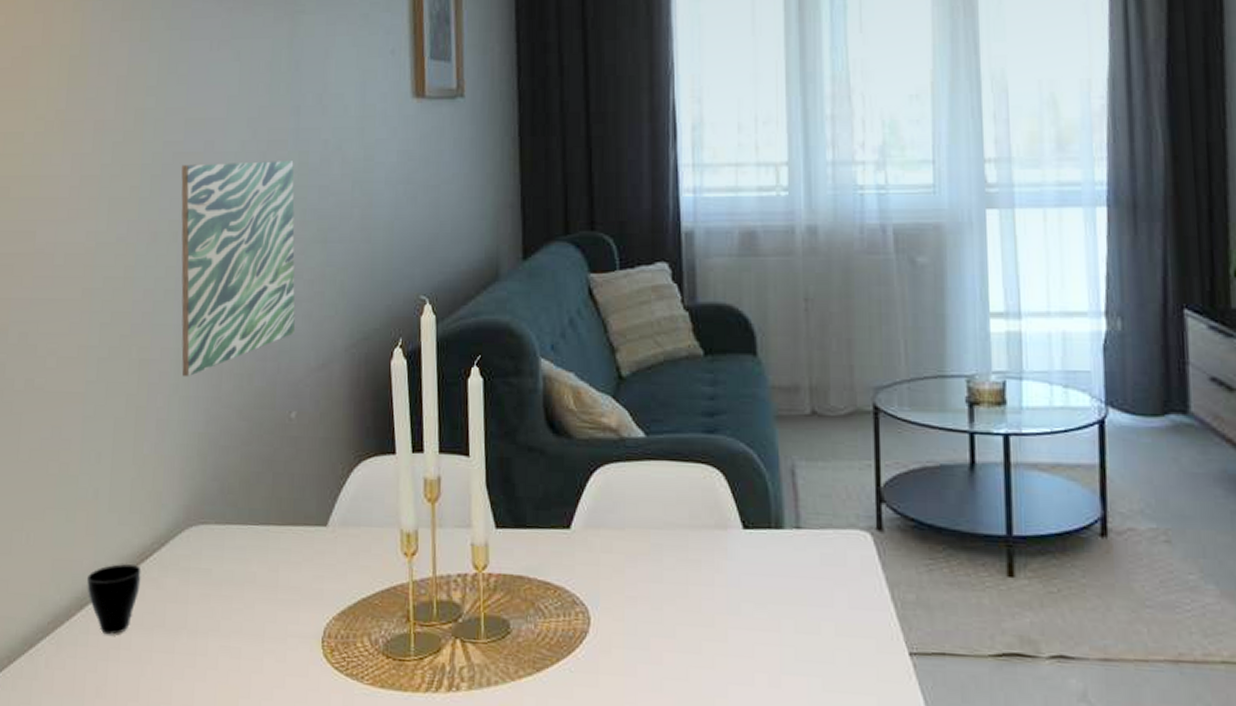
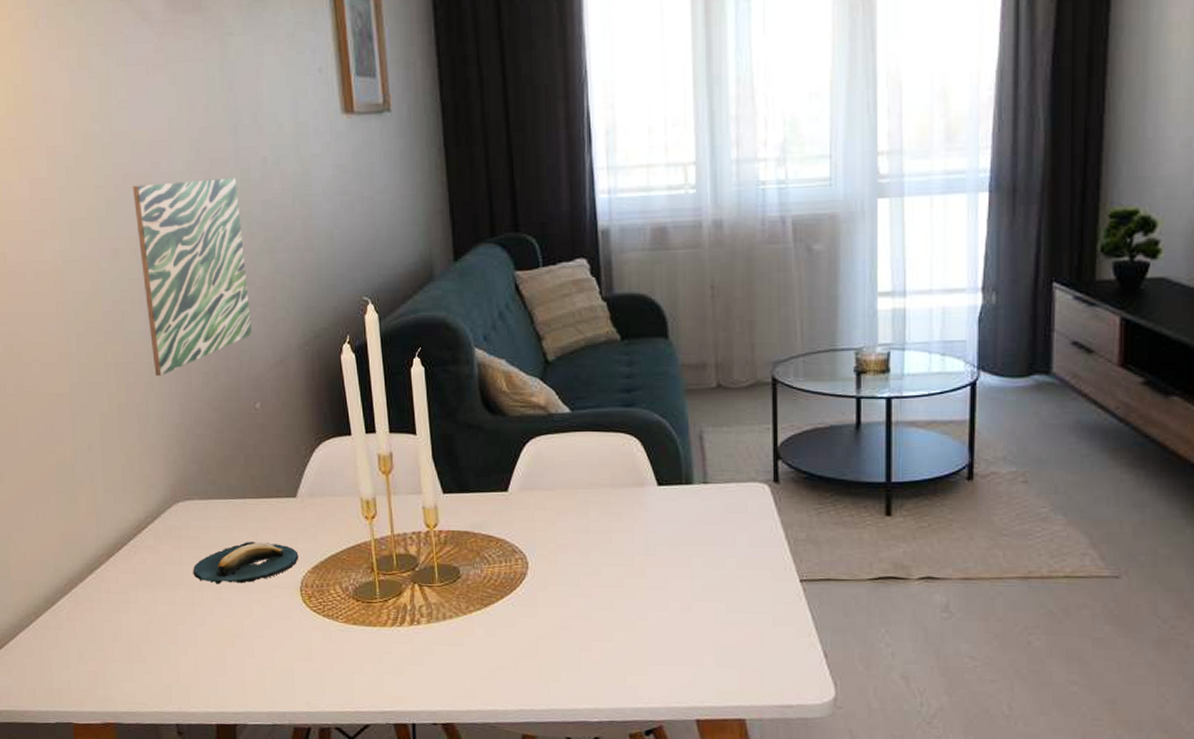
cup: present [87,564,141,635] -> none [93,535,140,592]
banana: none [199,578,324,630] -> present [193,542,299,584]

